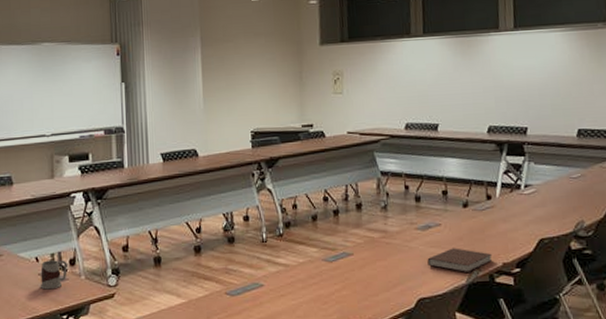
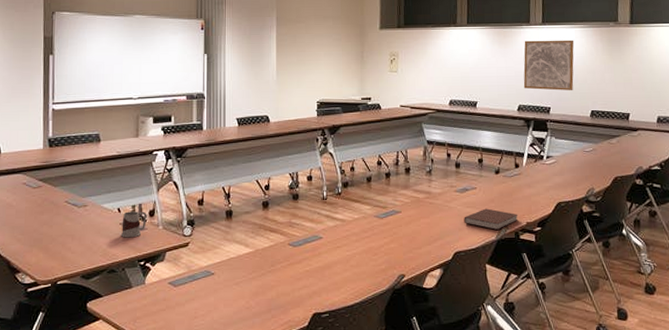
wall art: none [493,46,555,107] -> present [523,40,574,91]

